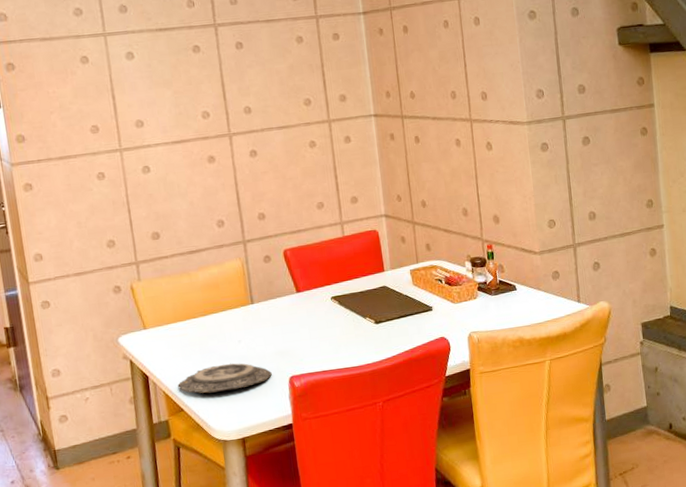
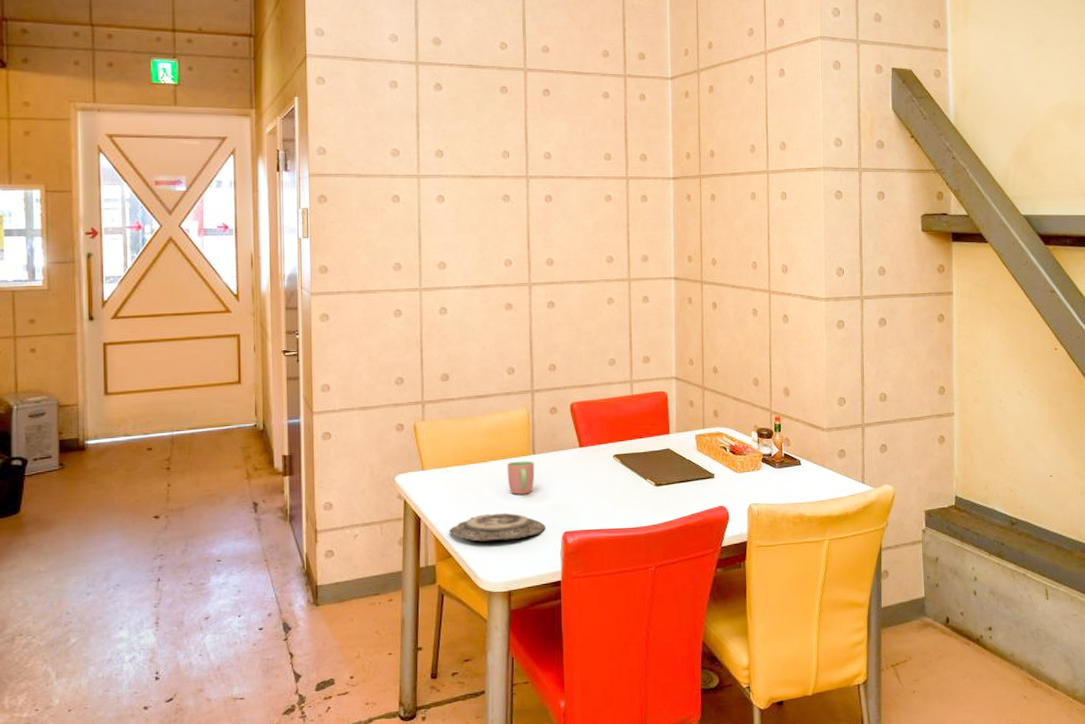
cup: none [227,311,256,345] -> present [507,461,535,495]

